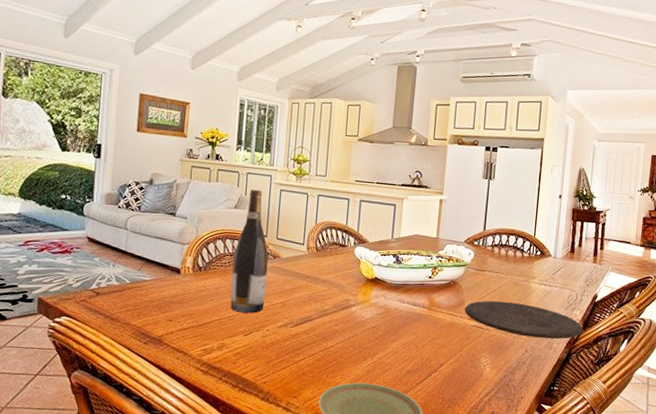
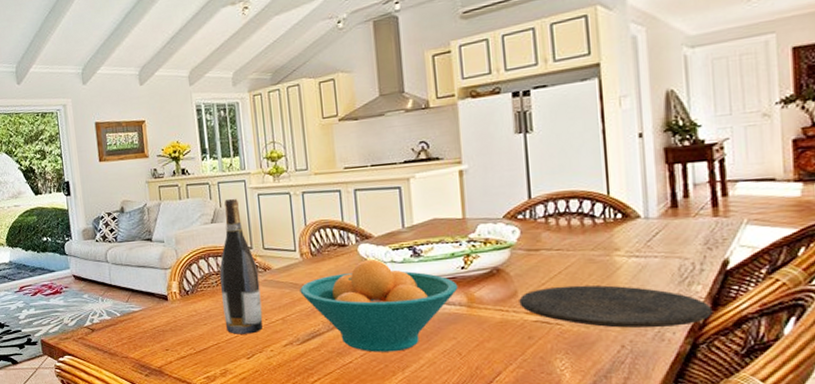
fruit bowl: none [301,260,425,341] -> present [300,259,458,352]

